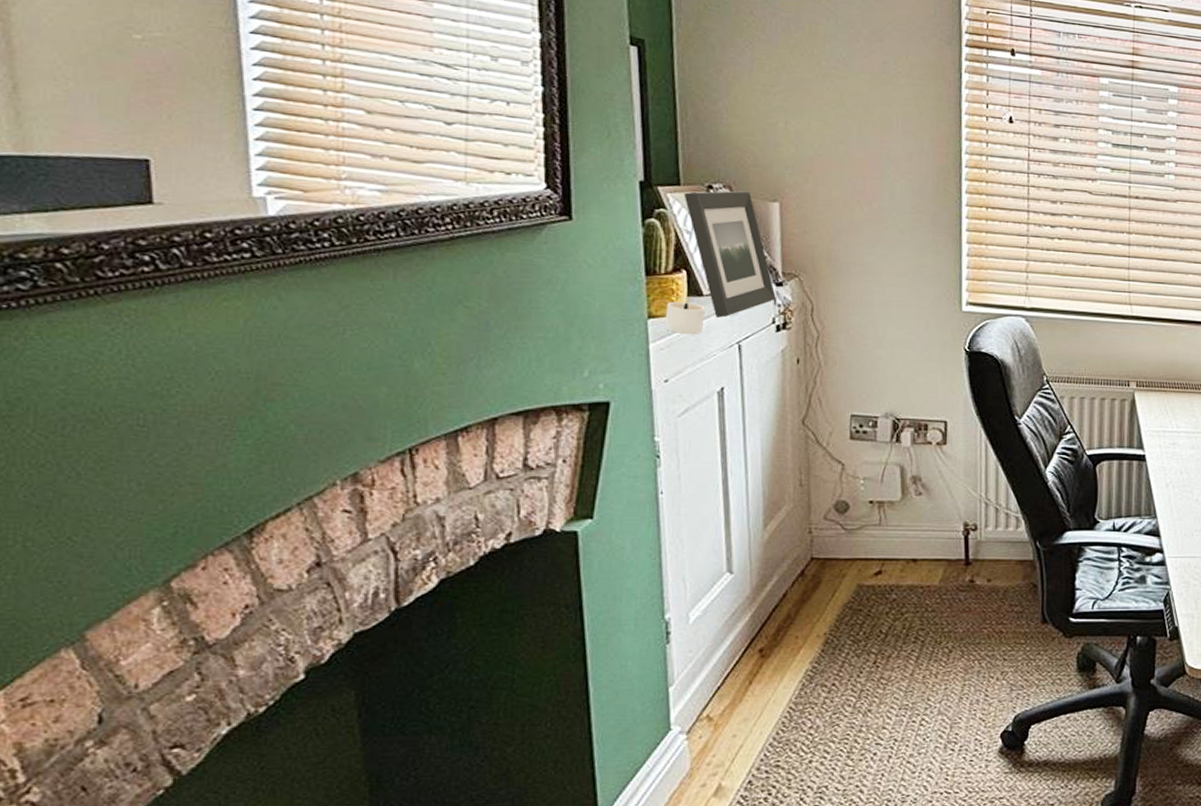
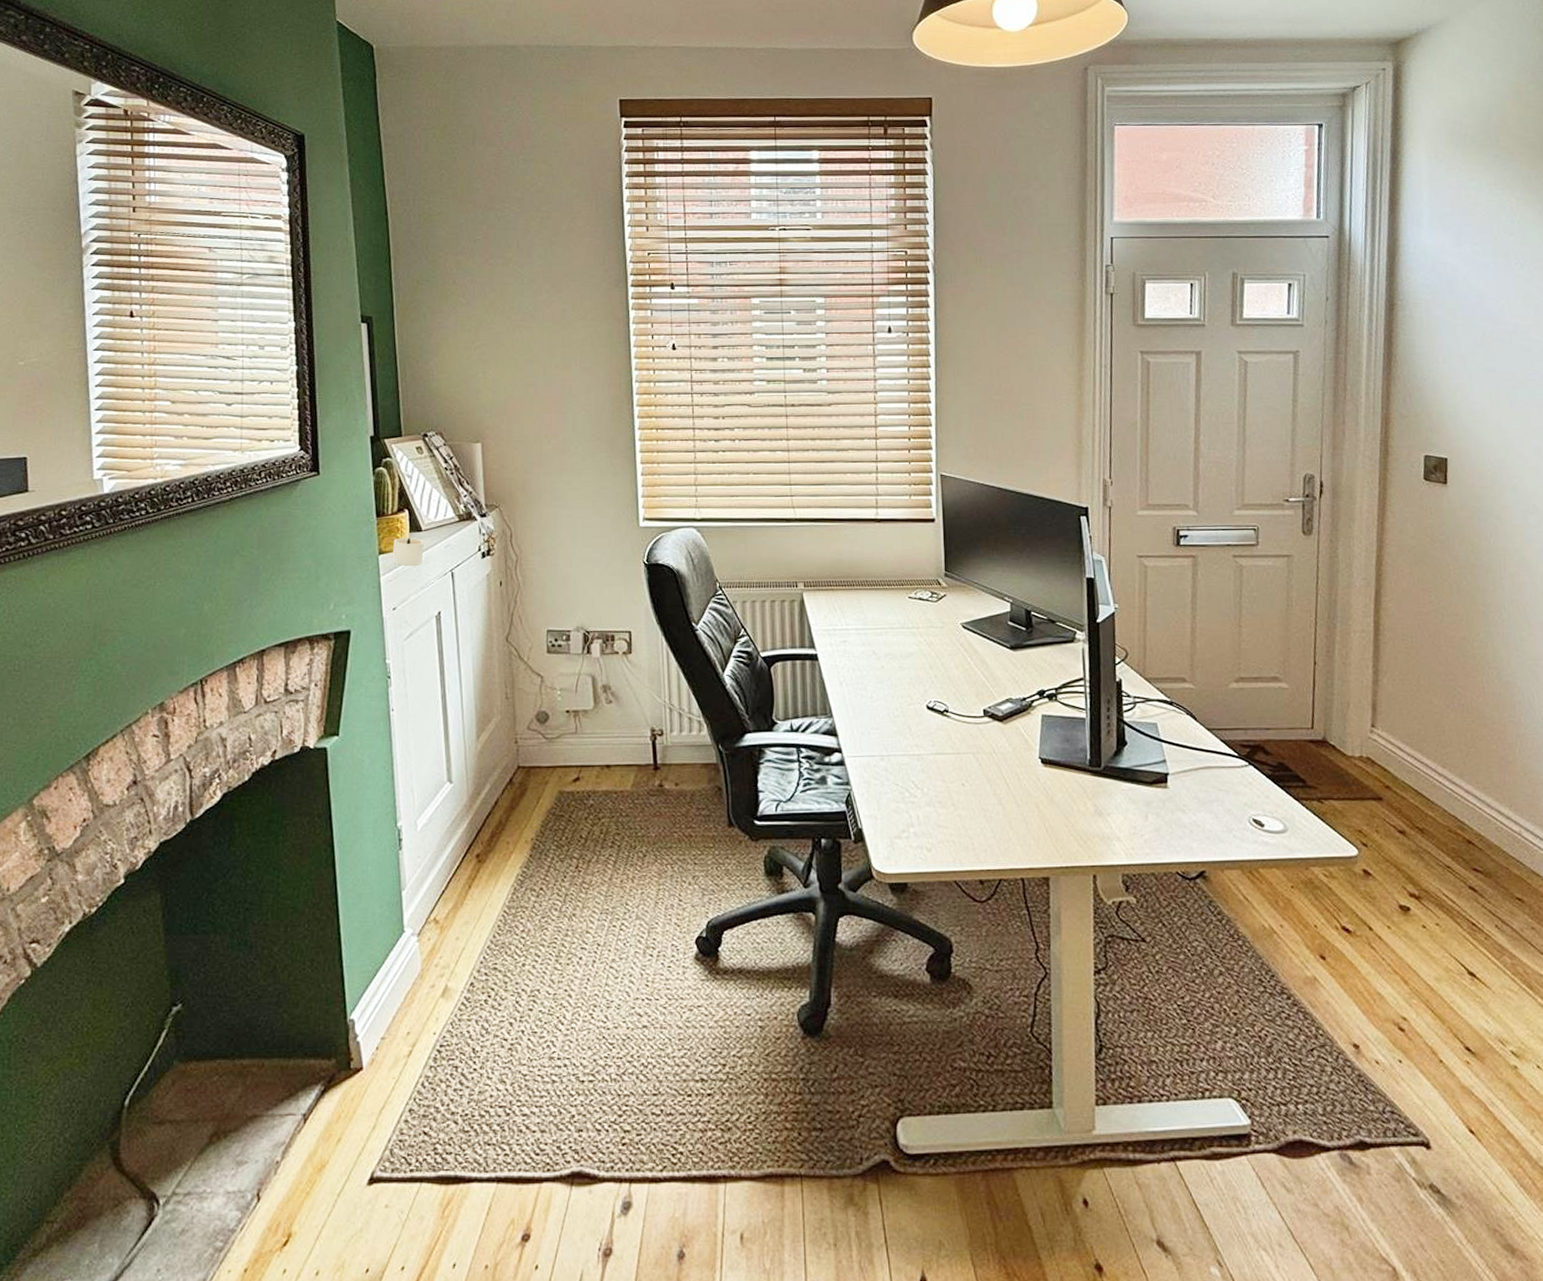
picture frame: present [683,190,776,318] -> none [405,436,481,549]

